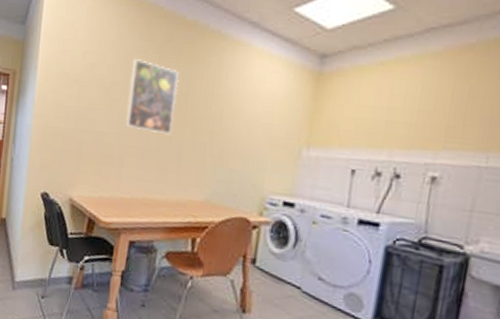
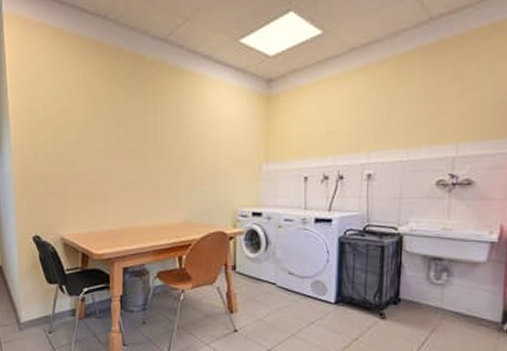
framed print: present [125,59,179,135] -> none [101,99,148,167]

